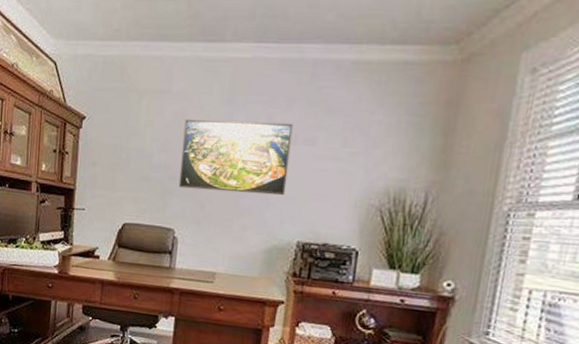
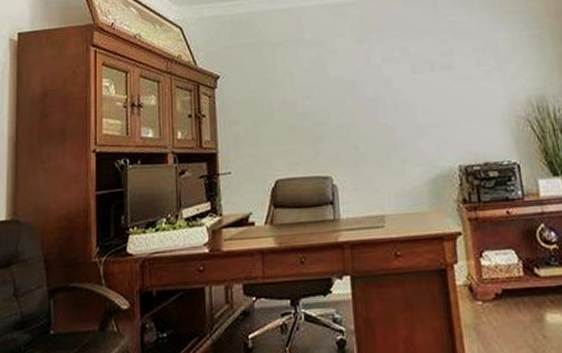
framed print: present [178,119,294,196] -> none [322,52,436,132]

